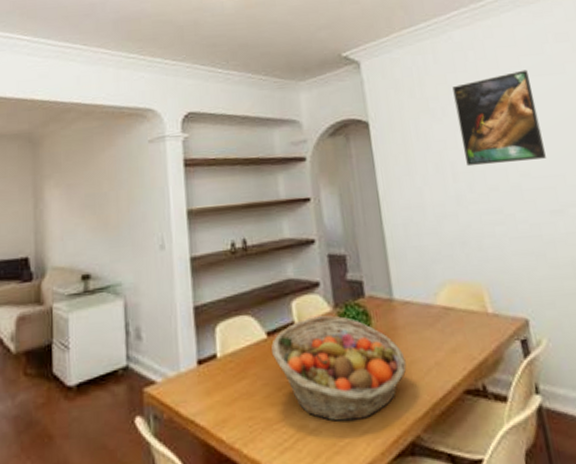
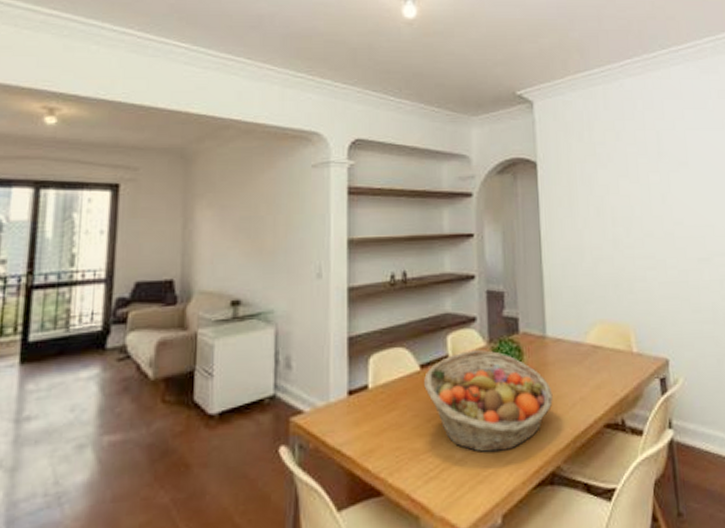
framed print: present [452,69,546,167] -> none [619,123,699,212]

